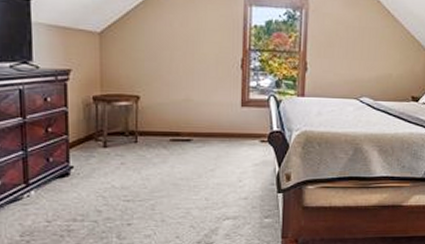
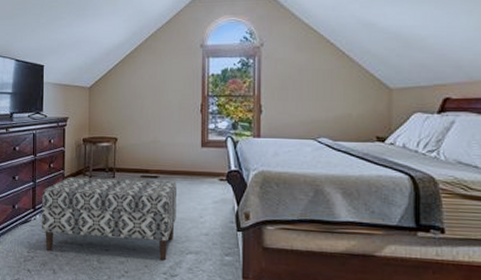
bench: none [36,143,214,233] -> present [41,177,178,260]

